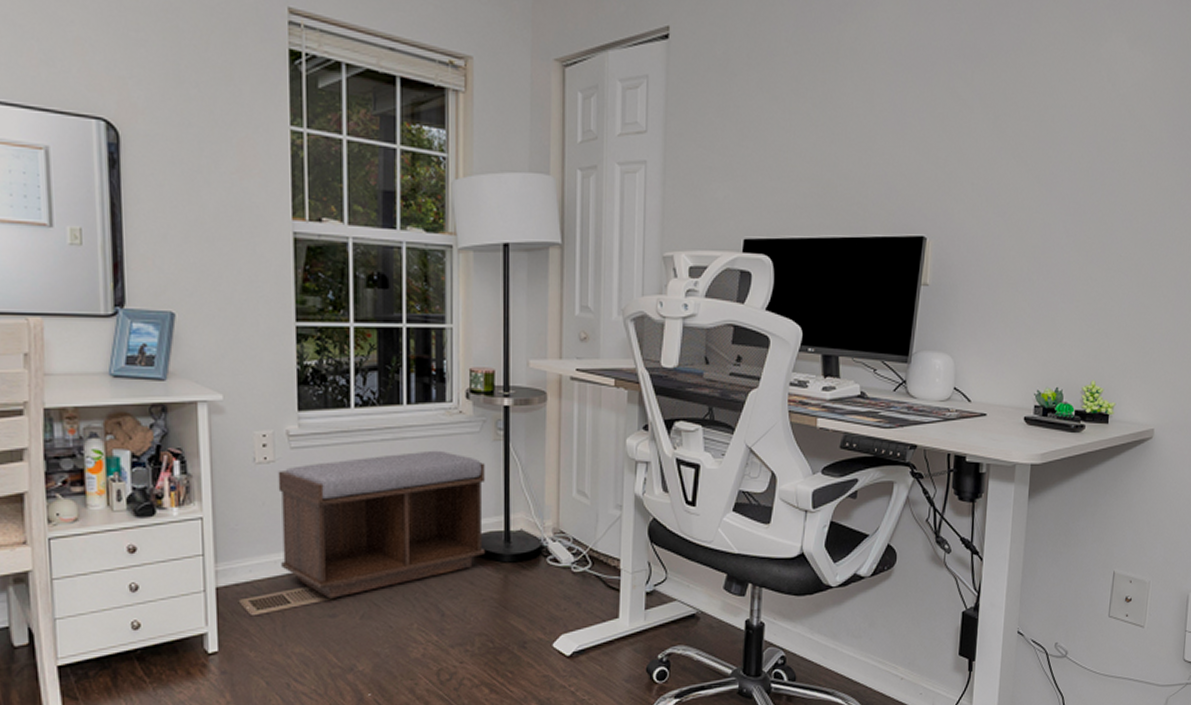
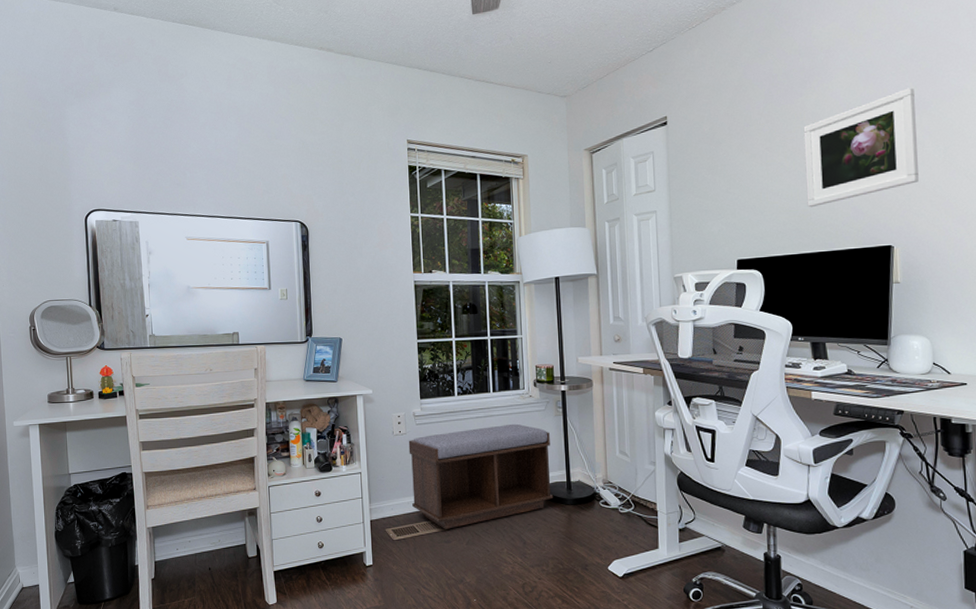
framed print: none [833,32,969,178] -> present [803,87,919,208]

